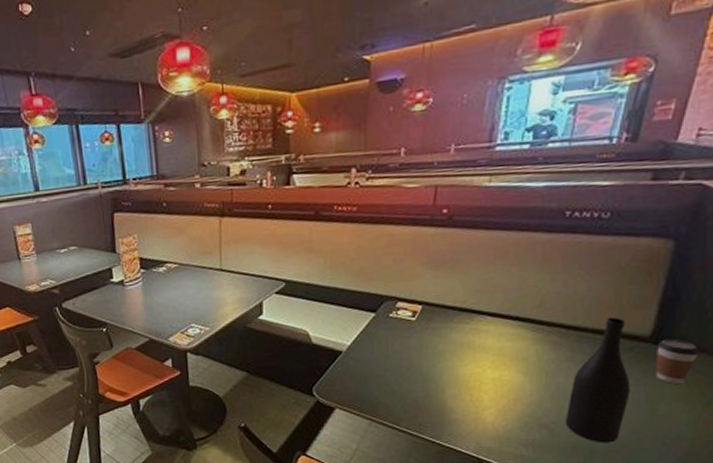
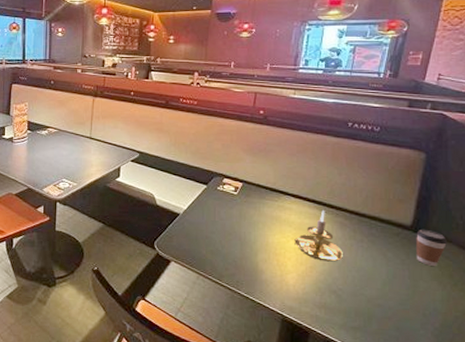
candle holder: none [492,329,557,391] -> present [294,211,343,262]
wine bottle: present [565,316,631,443] -> none [349,207,398,311]

